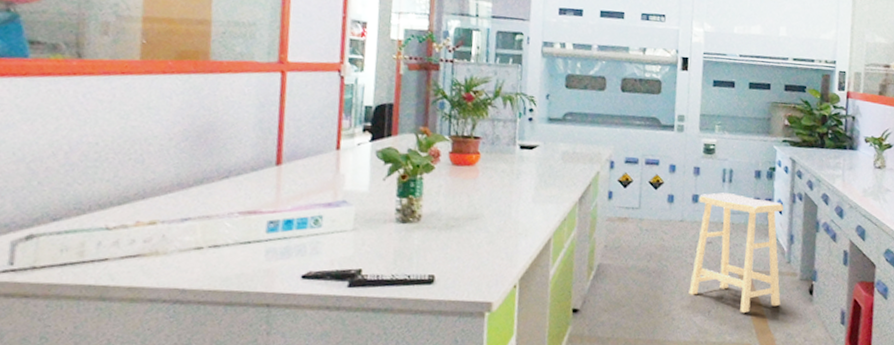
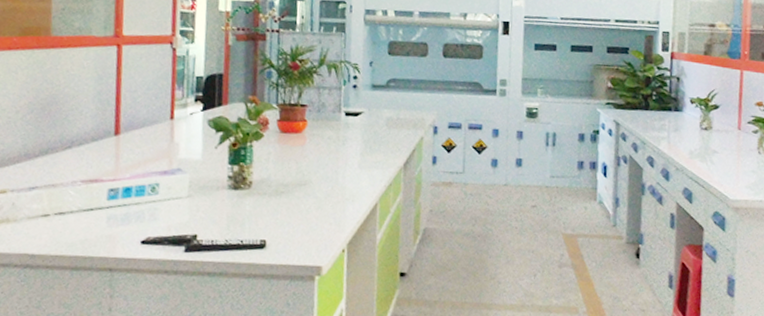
stool: present [688,192,784,313] -> none [514,156,608,276]

